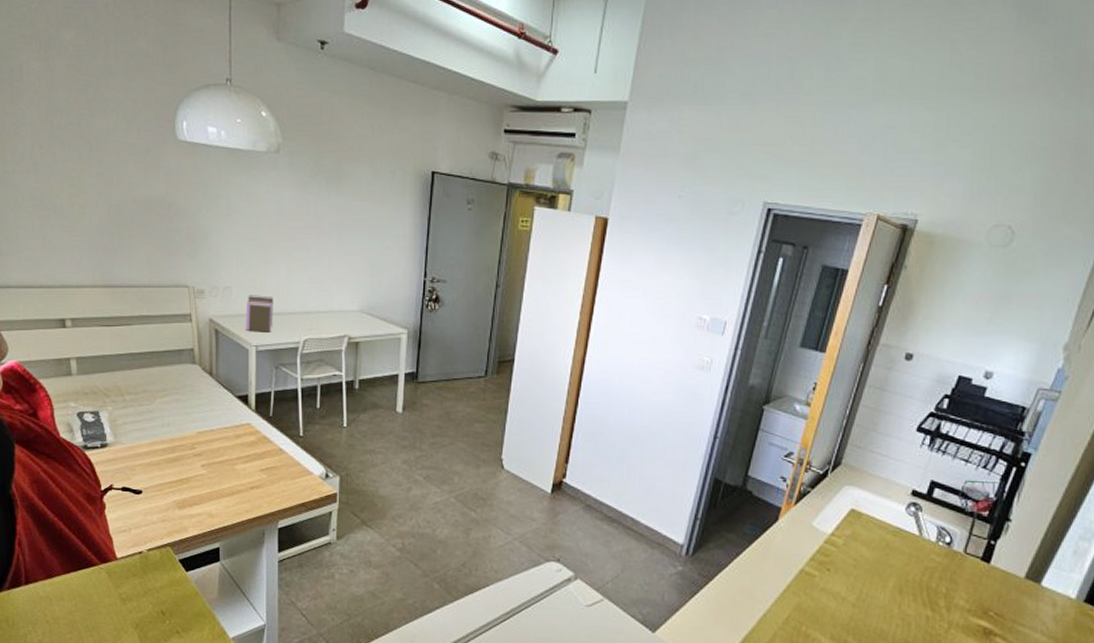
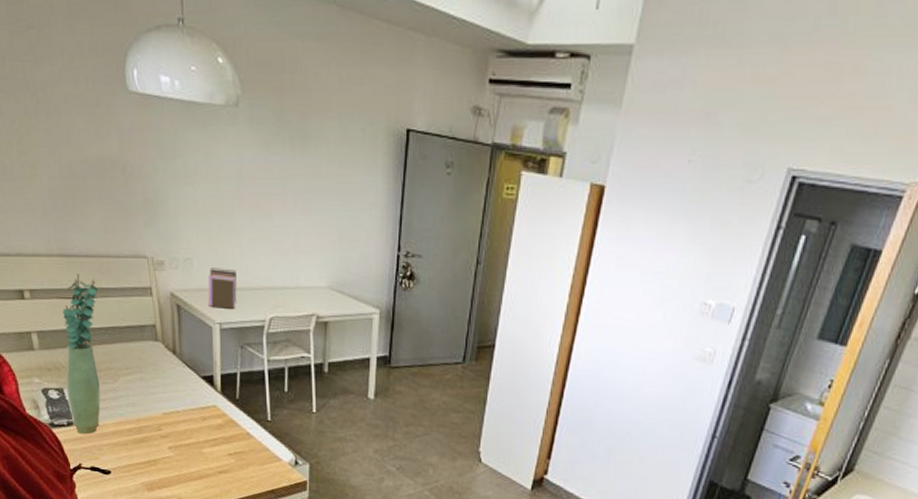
vase: none [102,303,139,456] -> present [63,274,101,435]

